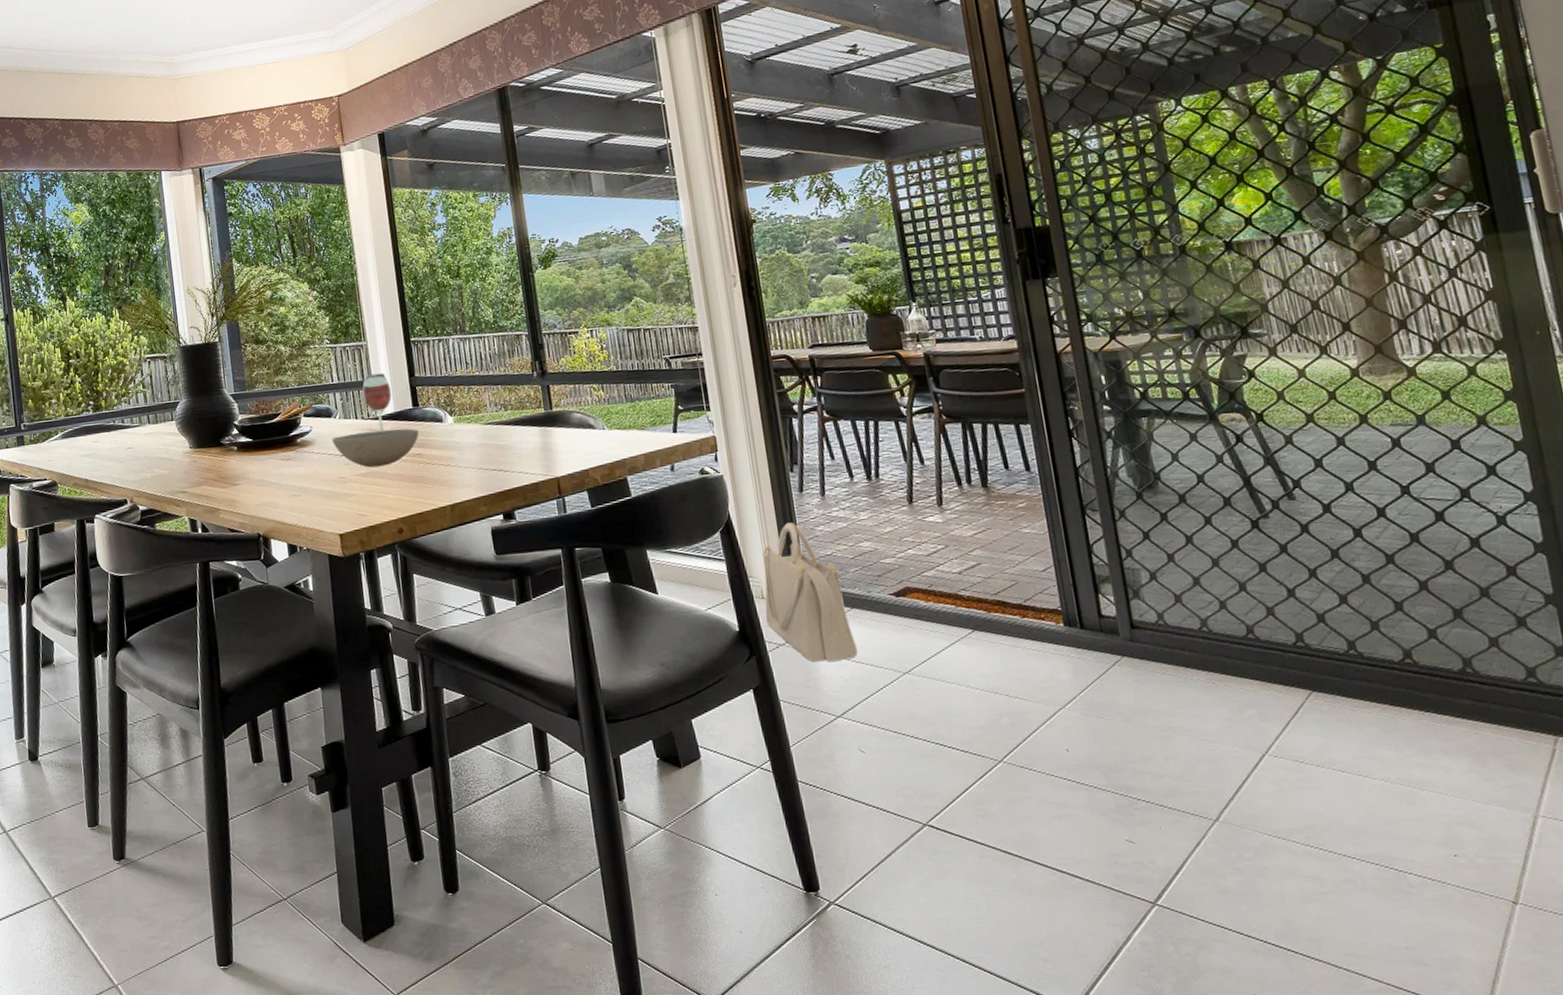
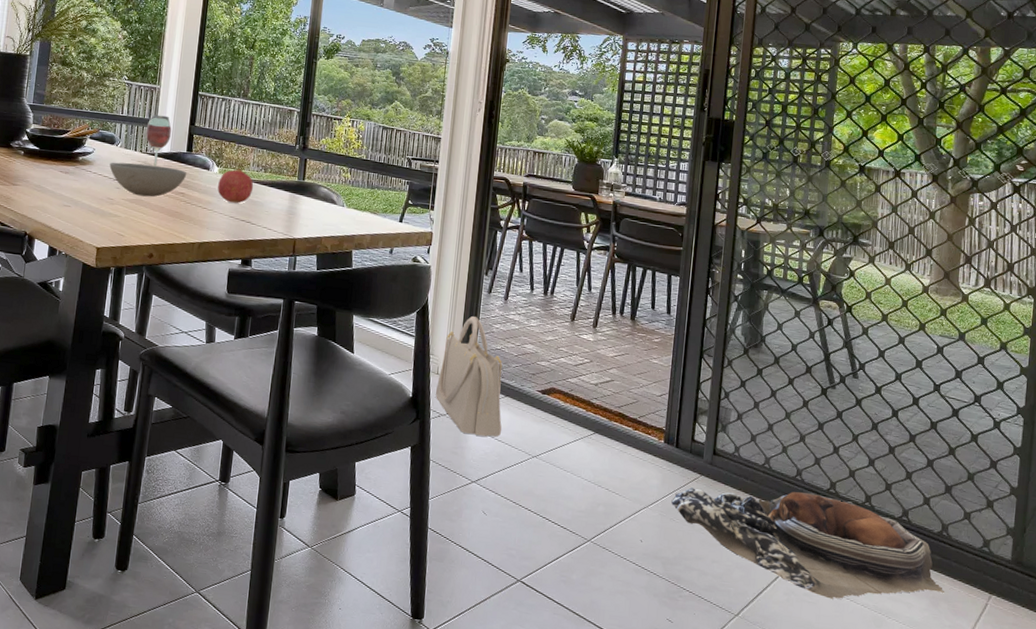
fruit: none [456,412,497,453] -> present [217,167,254,203]
dog bed: none [1092,651,1492,779] -> present [671,487,945,599]

